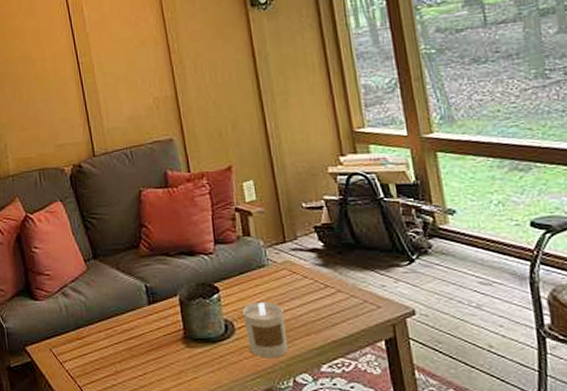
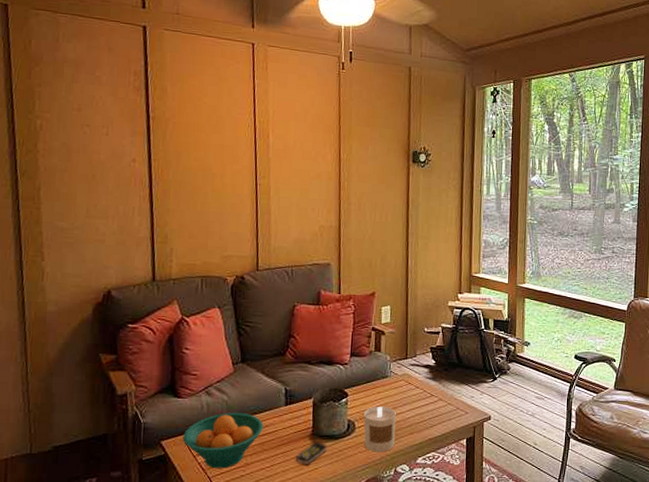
fruit bowl: none [46,315,128,377] -> present [182,413,263,469]
remote control: none [169,344,206,372] -> present [295,440,328,464]

